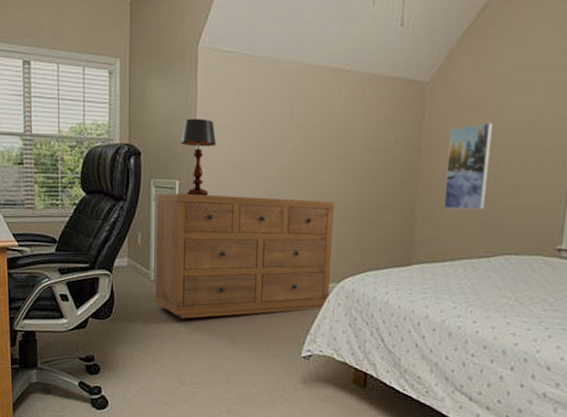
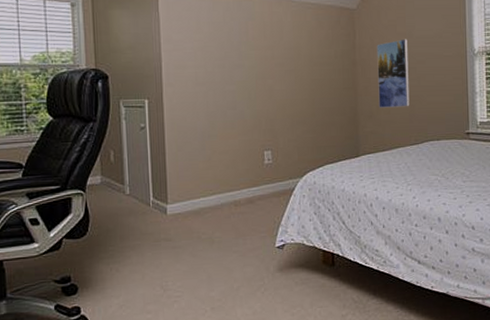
dresser: present [154,192,335,319] -> none [127,108,295,227]
table lamp: present [180,118,217,196] -> none [147,43,182,113]

